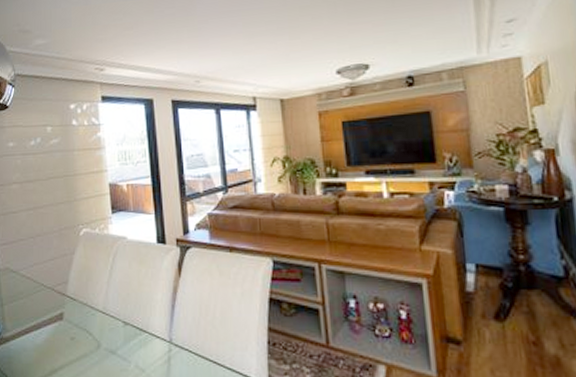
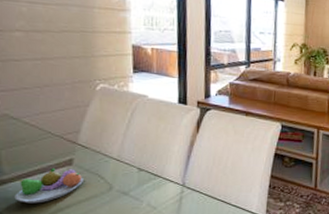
fruit bowl: none [16,323,73,364] -> present [14,167,83,204]

